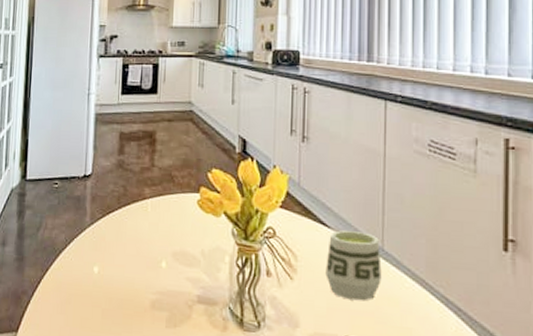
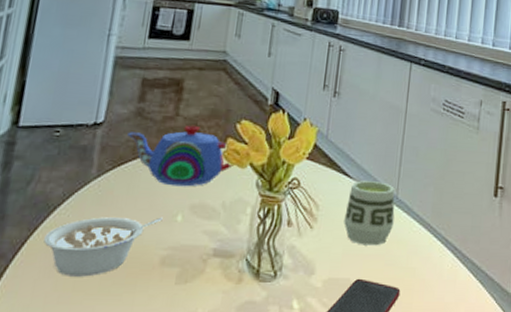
legume: none [54,261,149,315] -> present [44,217,163,277]
teapot: none [112,175,208,235] -> present [127,125,233,187]

